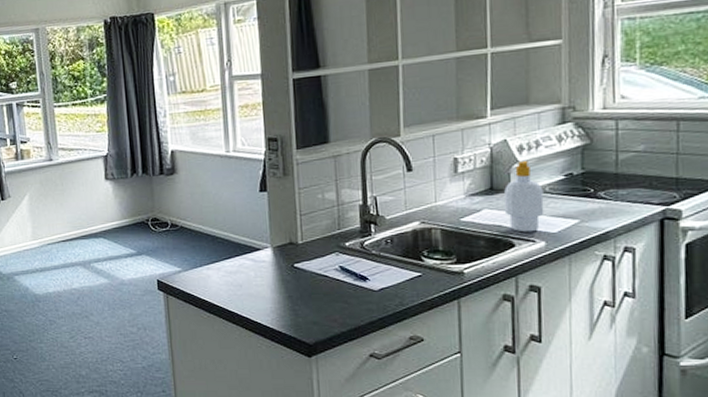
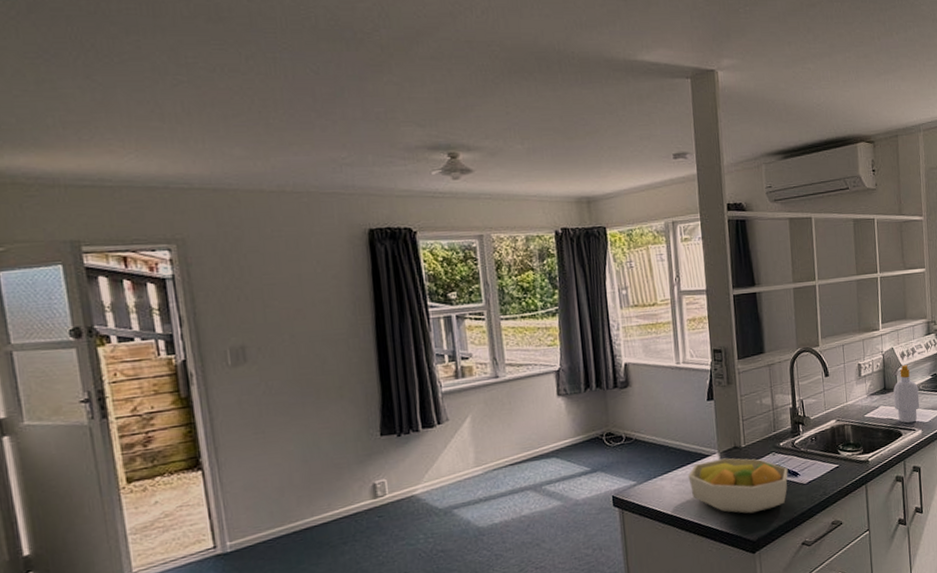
fruit bowl: none [236,253,355,315] -> present [688,458,788,514]

